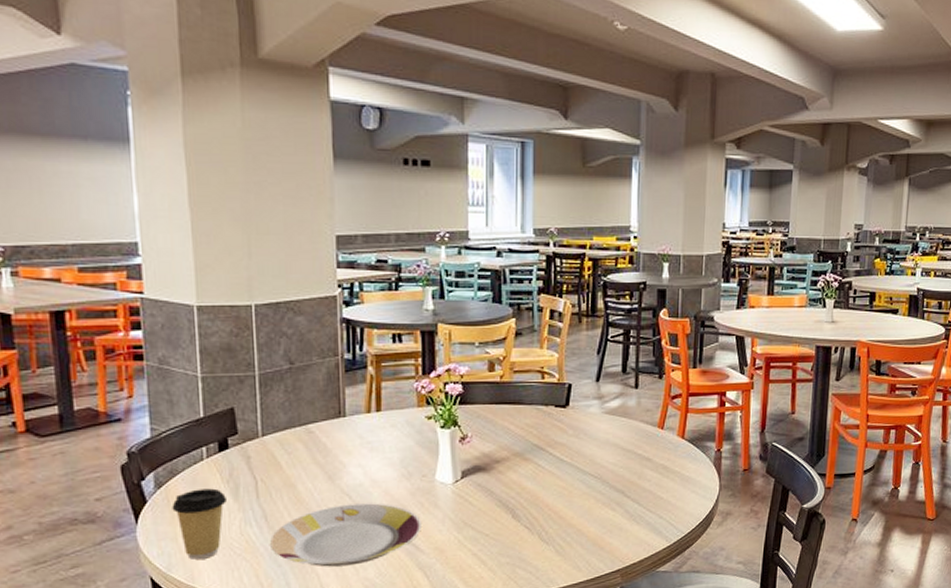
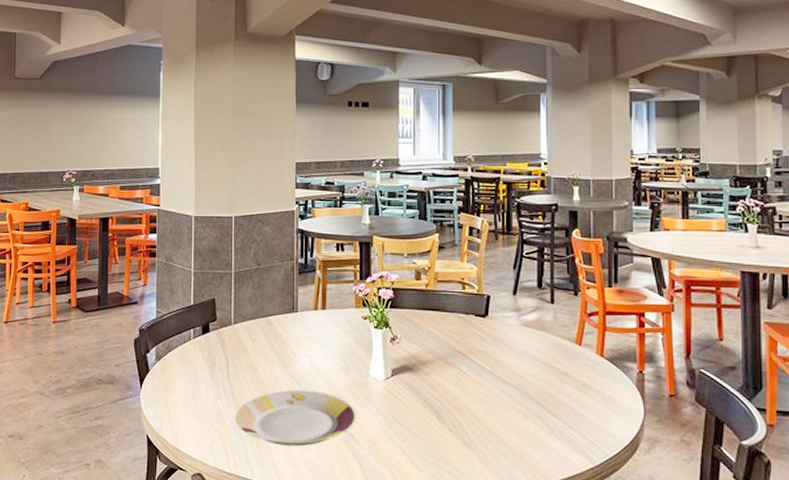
coffee cup: present [172,488,226,560] -> none [166,364,205,425]

